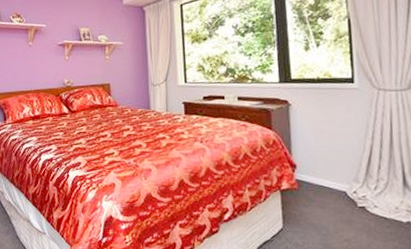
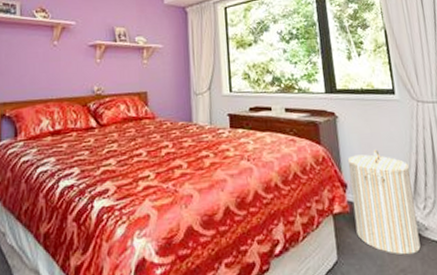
laundry hamper: none [298,134,368,228] -> present [347,149,421,255]

